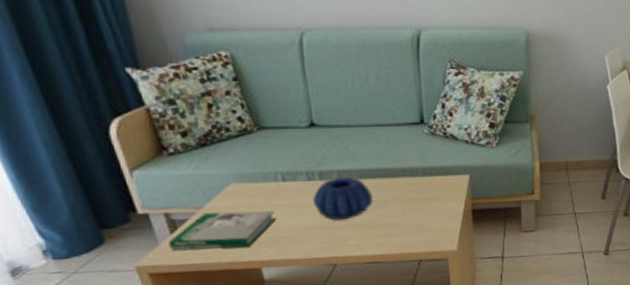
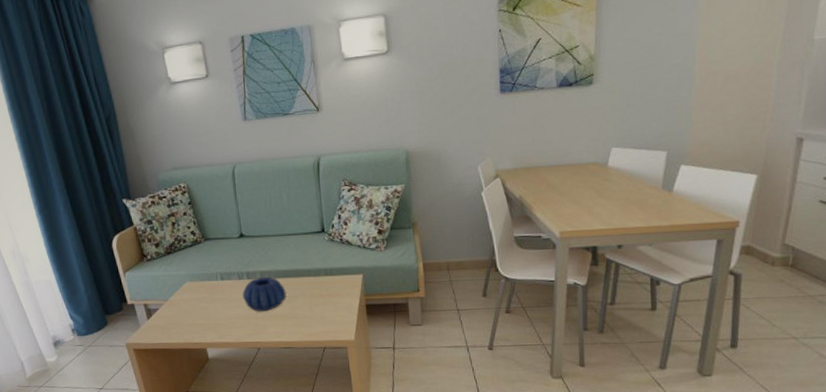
book: present [168,210,277,250] -> none [146,303,217,332]

